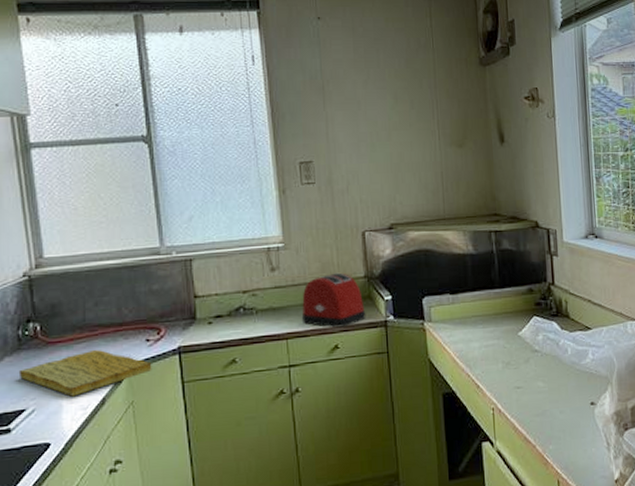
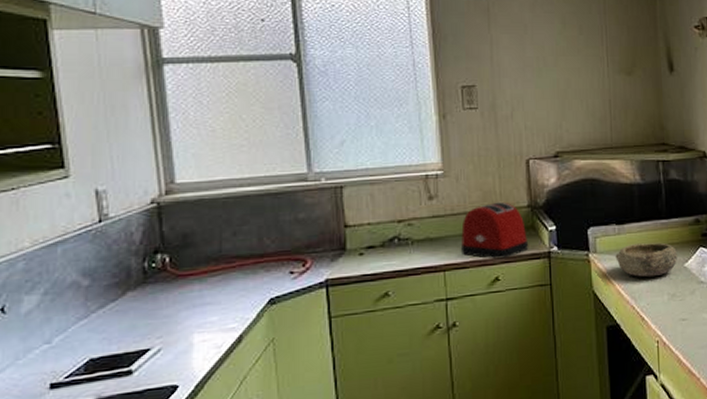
cutting board: present [18,349,152,397] -> none [143,282,296,334]
bowl: none [450,312,511,346] -> present [615,242,677,278]

